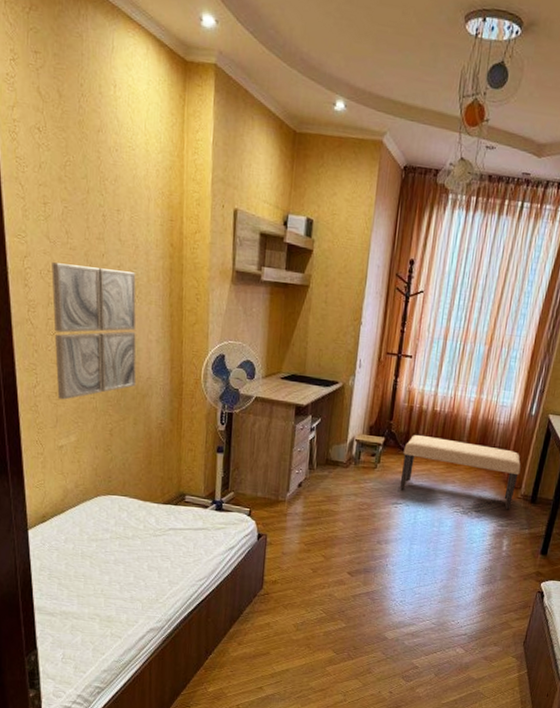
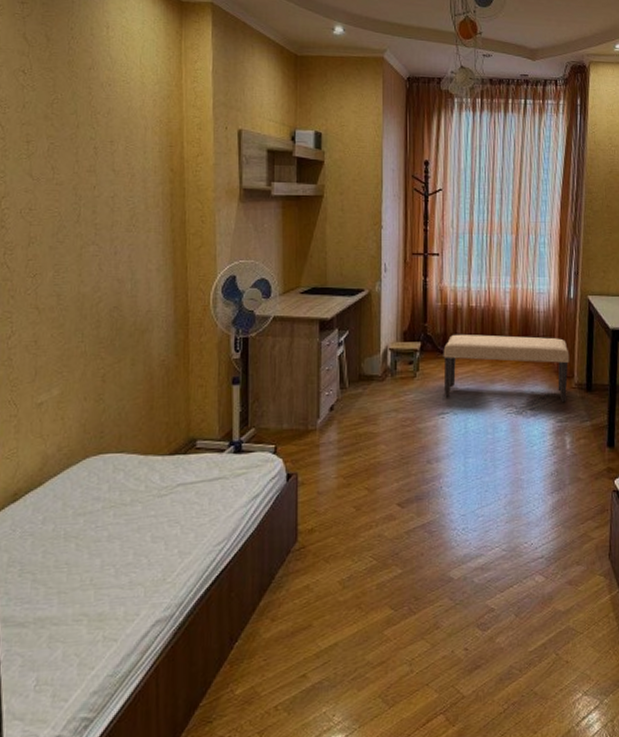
wall art: present [51,262,137,400] -> none [33,200,134,348]

